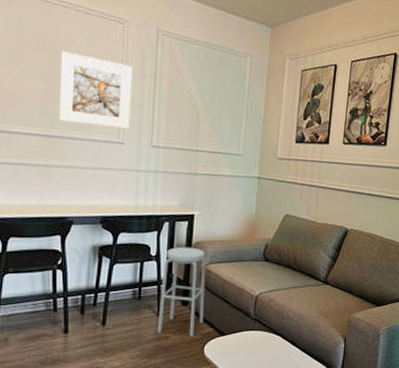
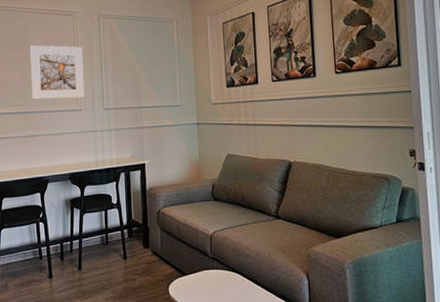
stool: present [157,246,206,337] -> none [124,193,165,278]

